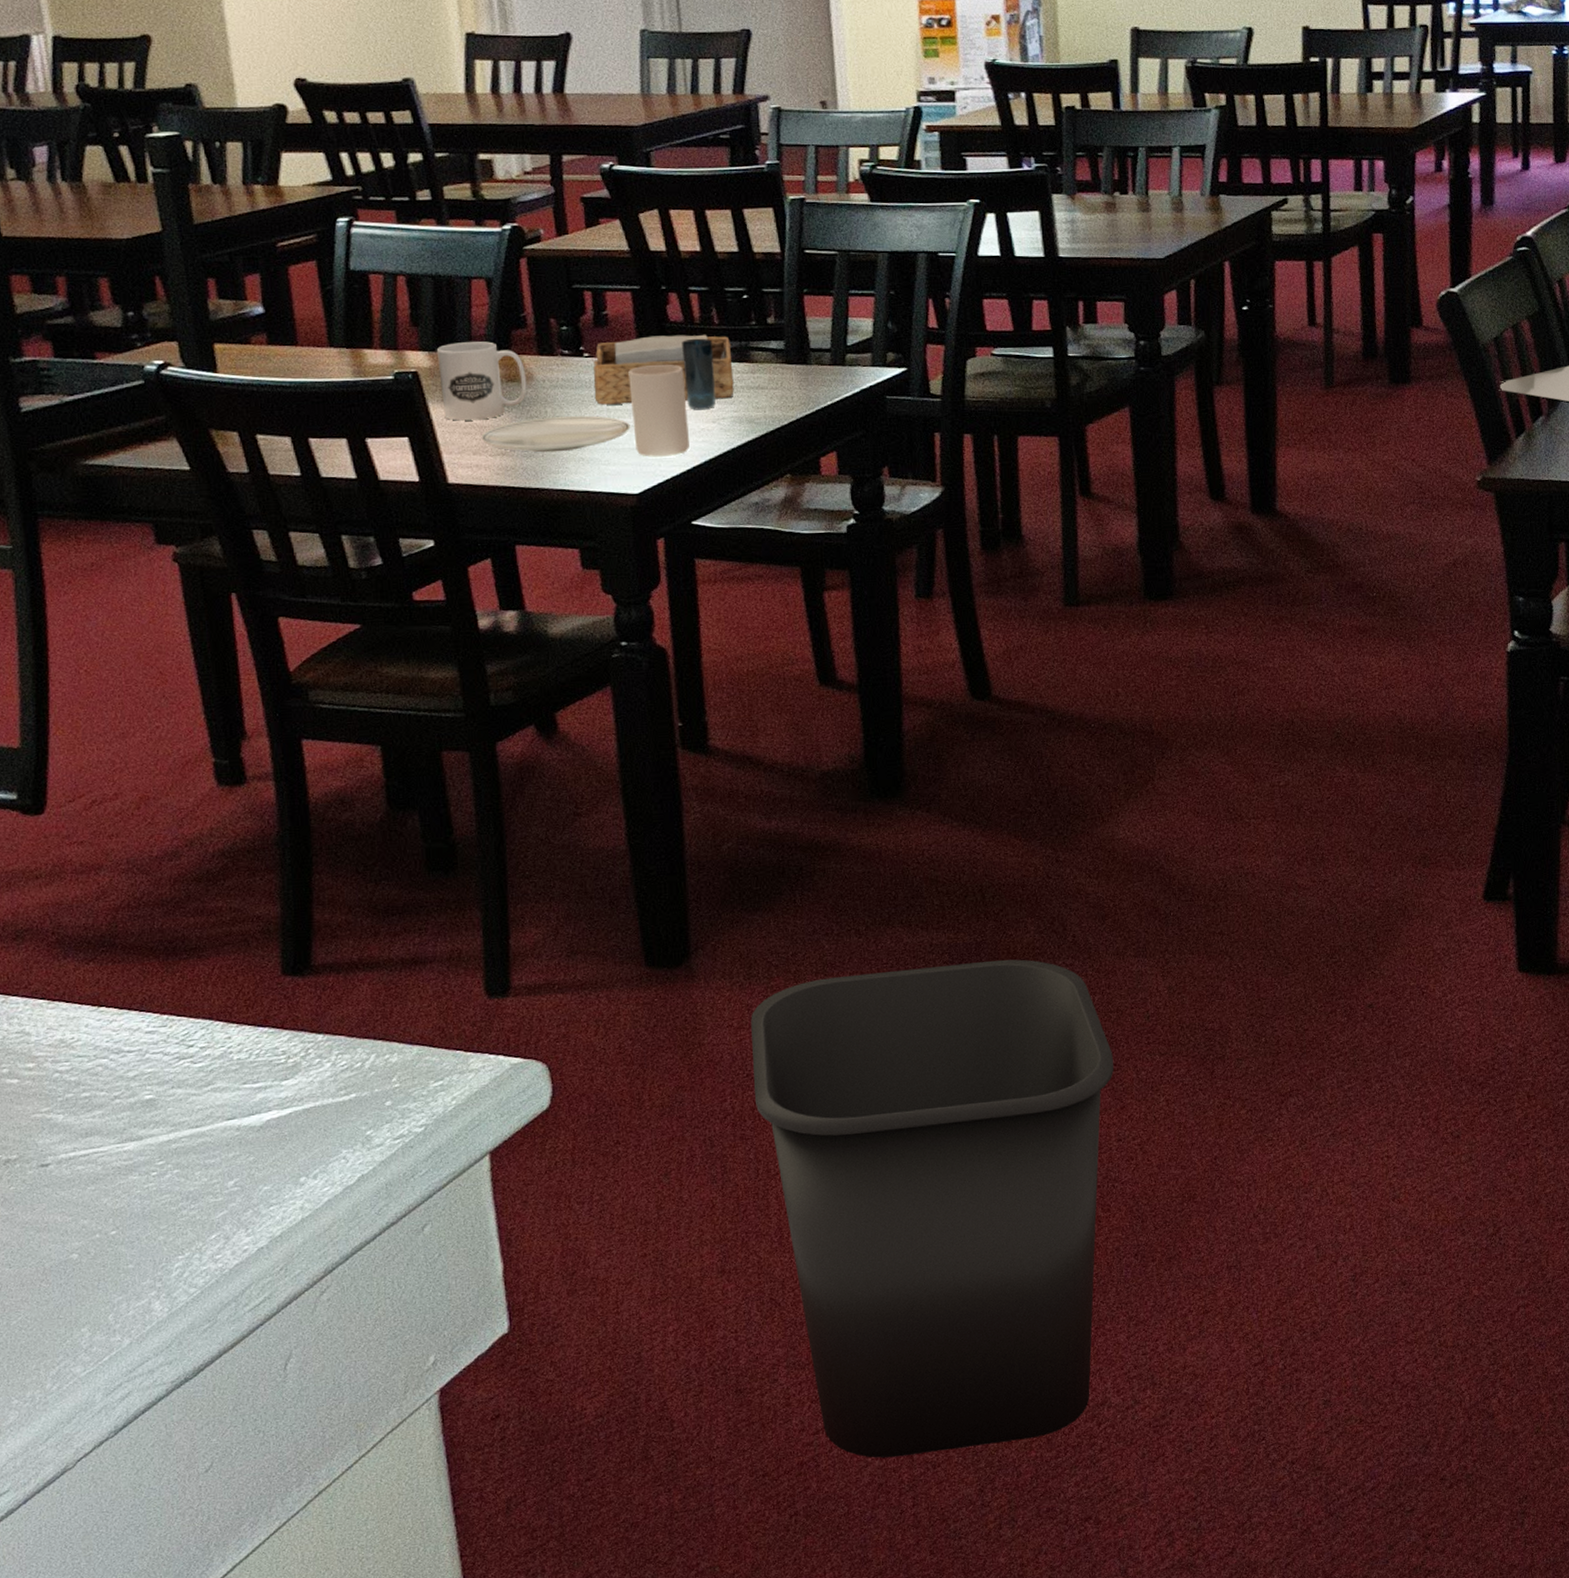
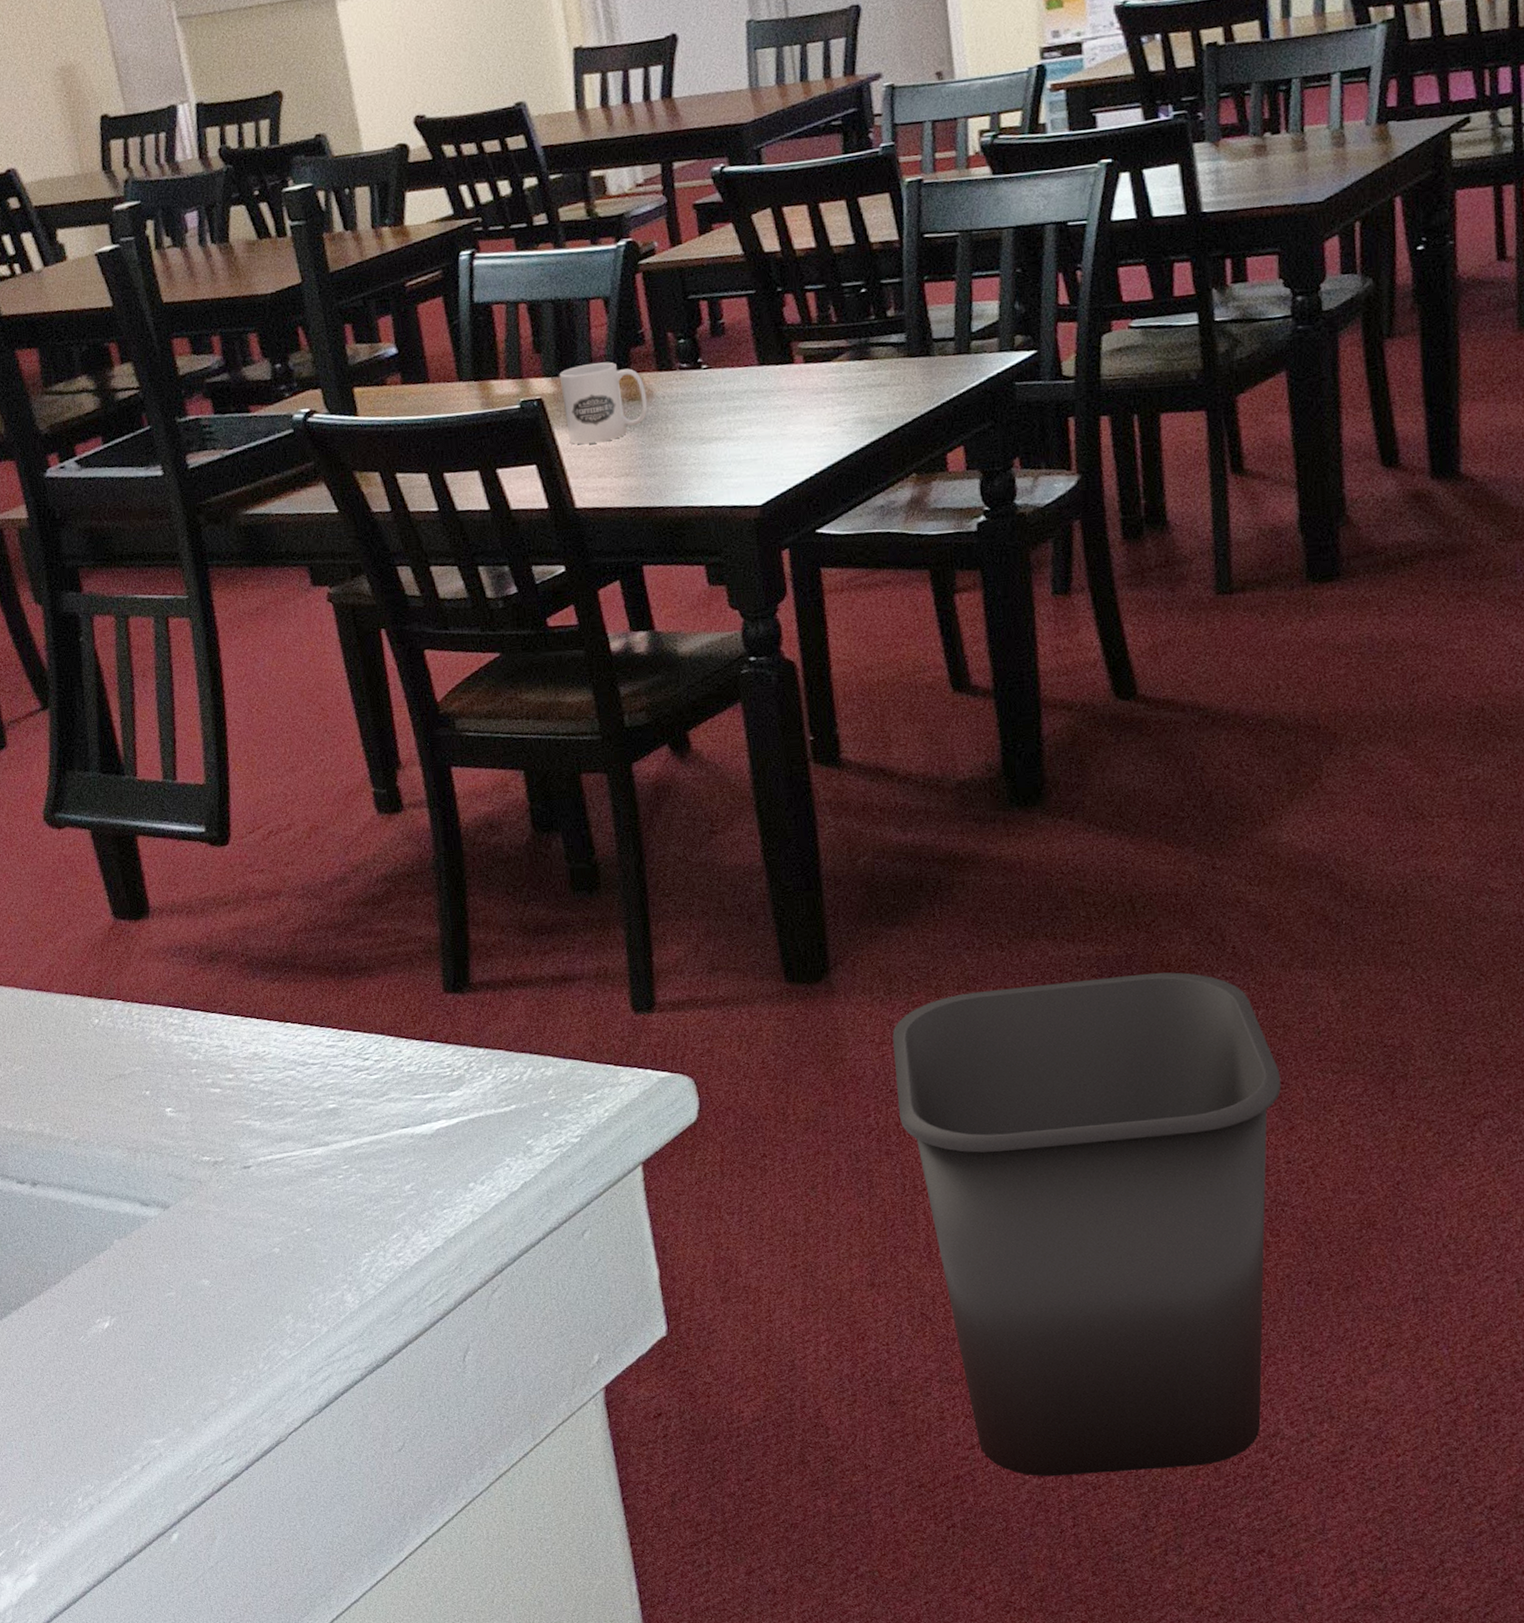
plate: present [481,416,631,453] -> none [605,428,751,471]
napkin holder: present [593,334,734,405] -> none [711,334,855,417]
cup: present [628,365,689,457] -> none [747,369,811,467]
cup: present [682,338,716,409] -> none [800,338,837,413]

